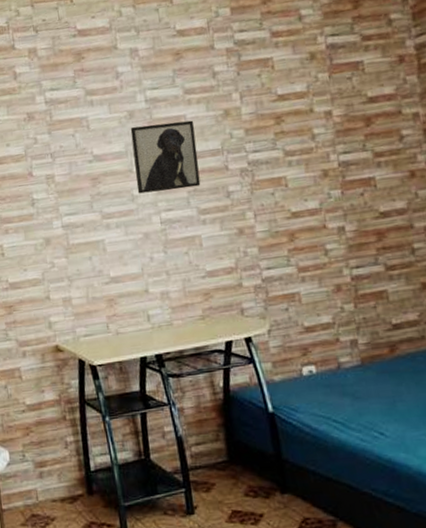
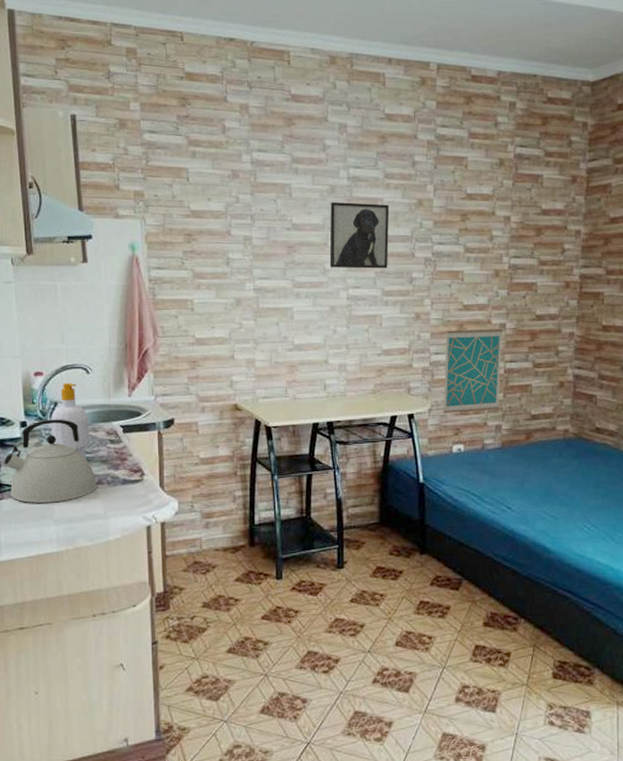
wall art: none [275,232,351,333] -> present [443,328,503,413]

